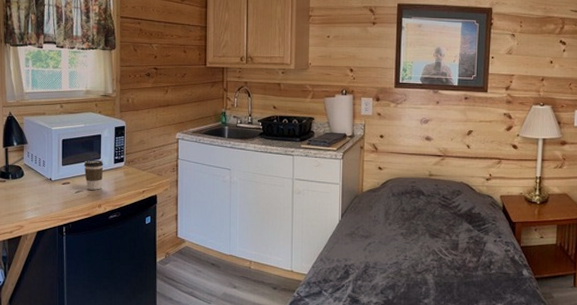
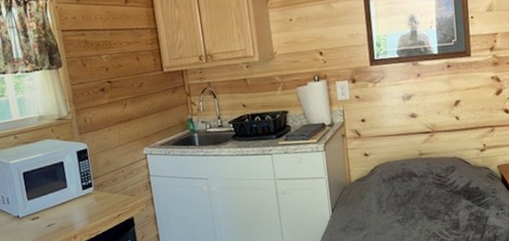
coffee cup: present [83,159,104,190] -> none [50,188,74,222]

